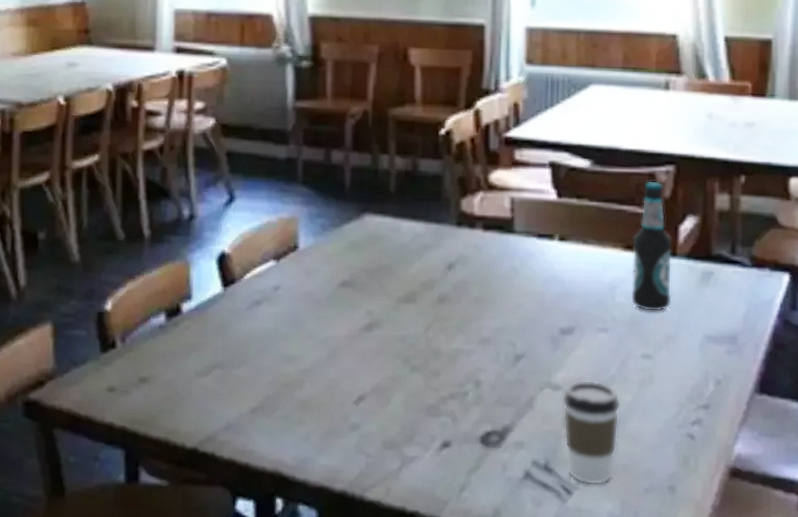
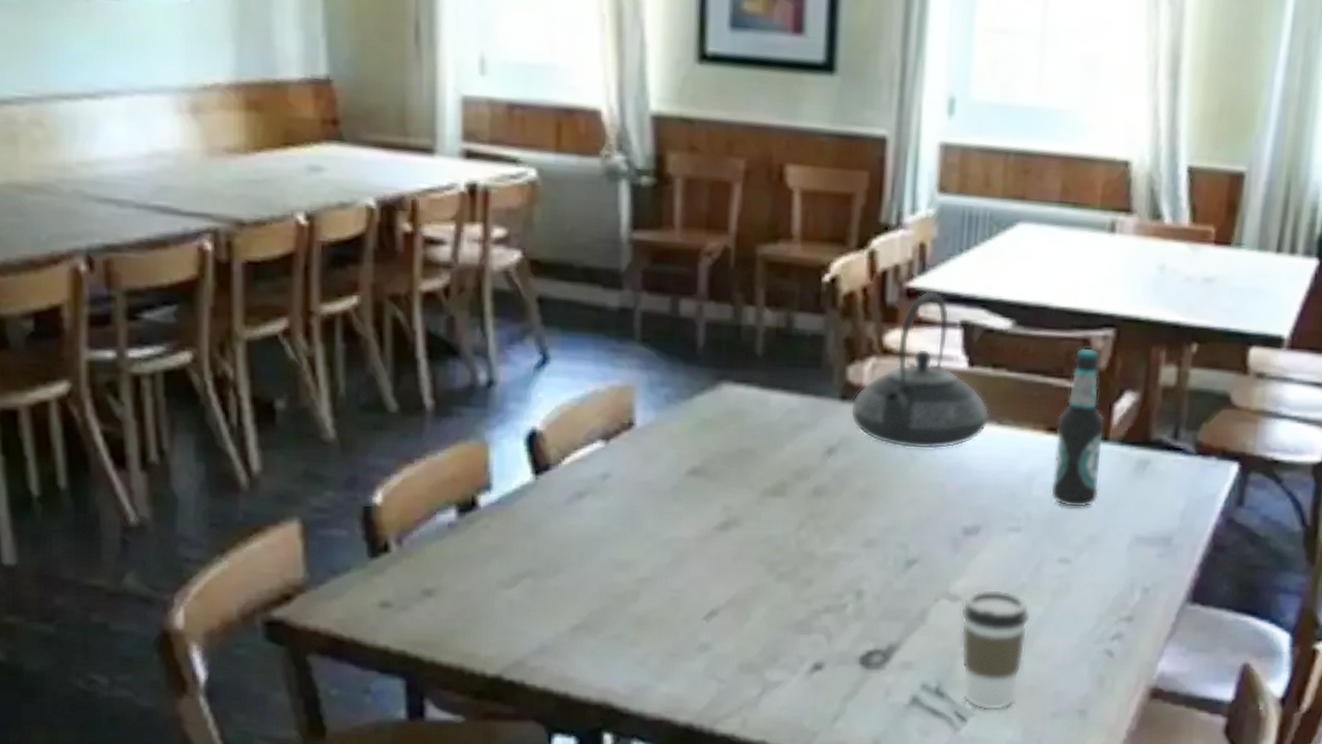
teapot: none [464,138,577,265] -> present [850,290,990,450]

